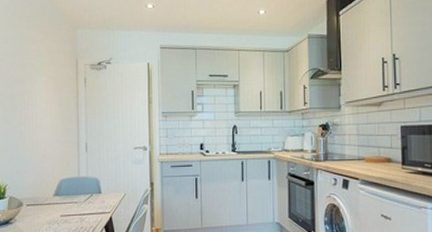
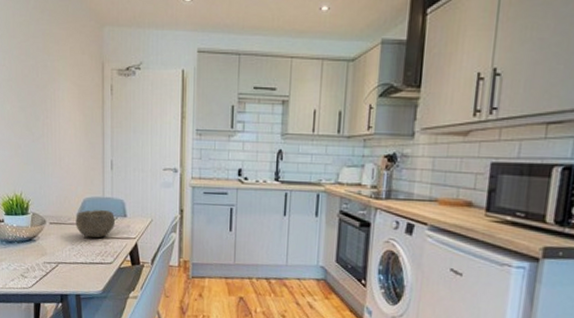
bowl: none [52,189,91,216] -> present [76,210,116,238]

